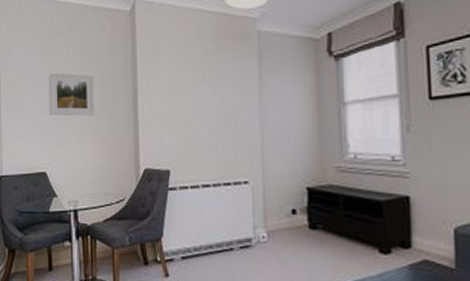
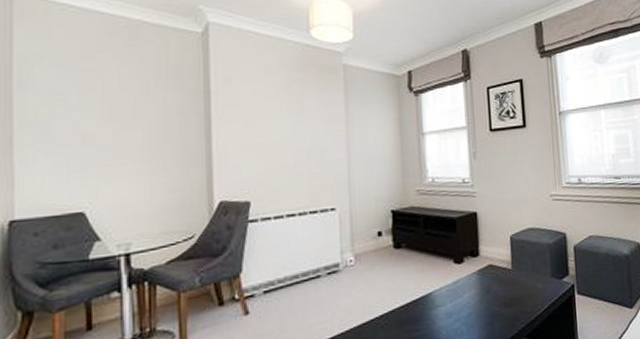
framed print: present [48,72,96,117] -> none [89,94,156,146]

